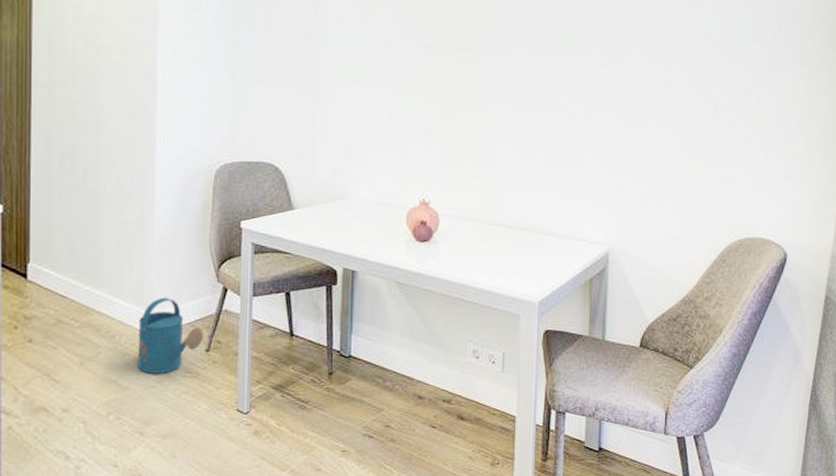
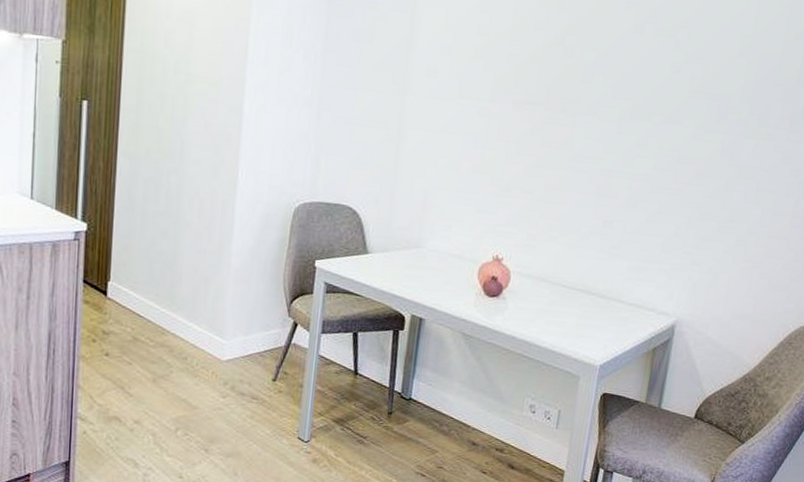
watering can: present [138,297,204,374] -> none [207,325,272,398]

